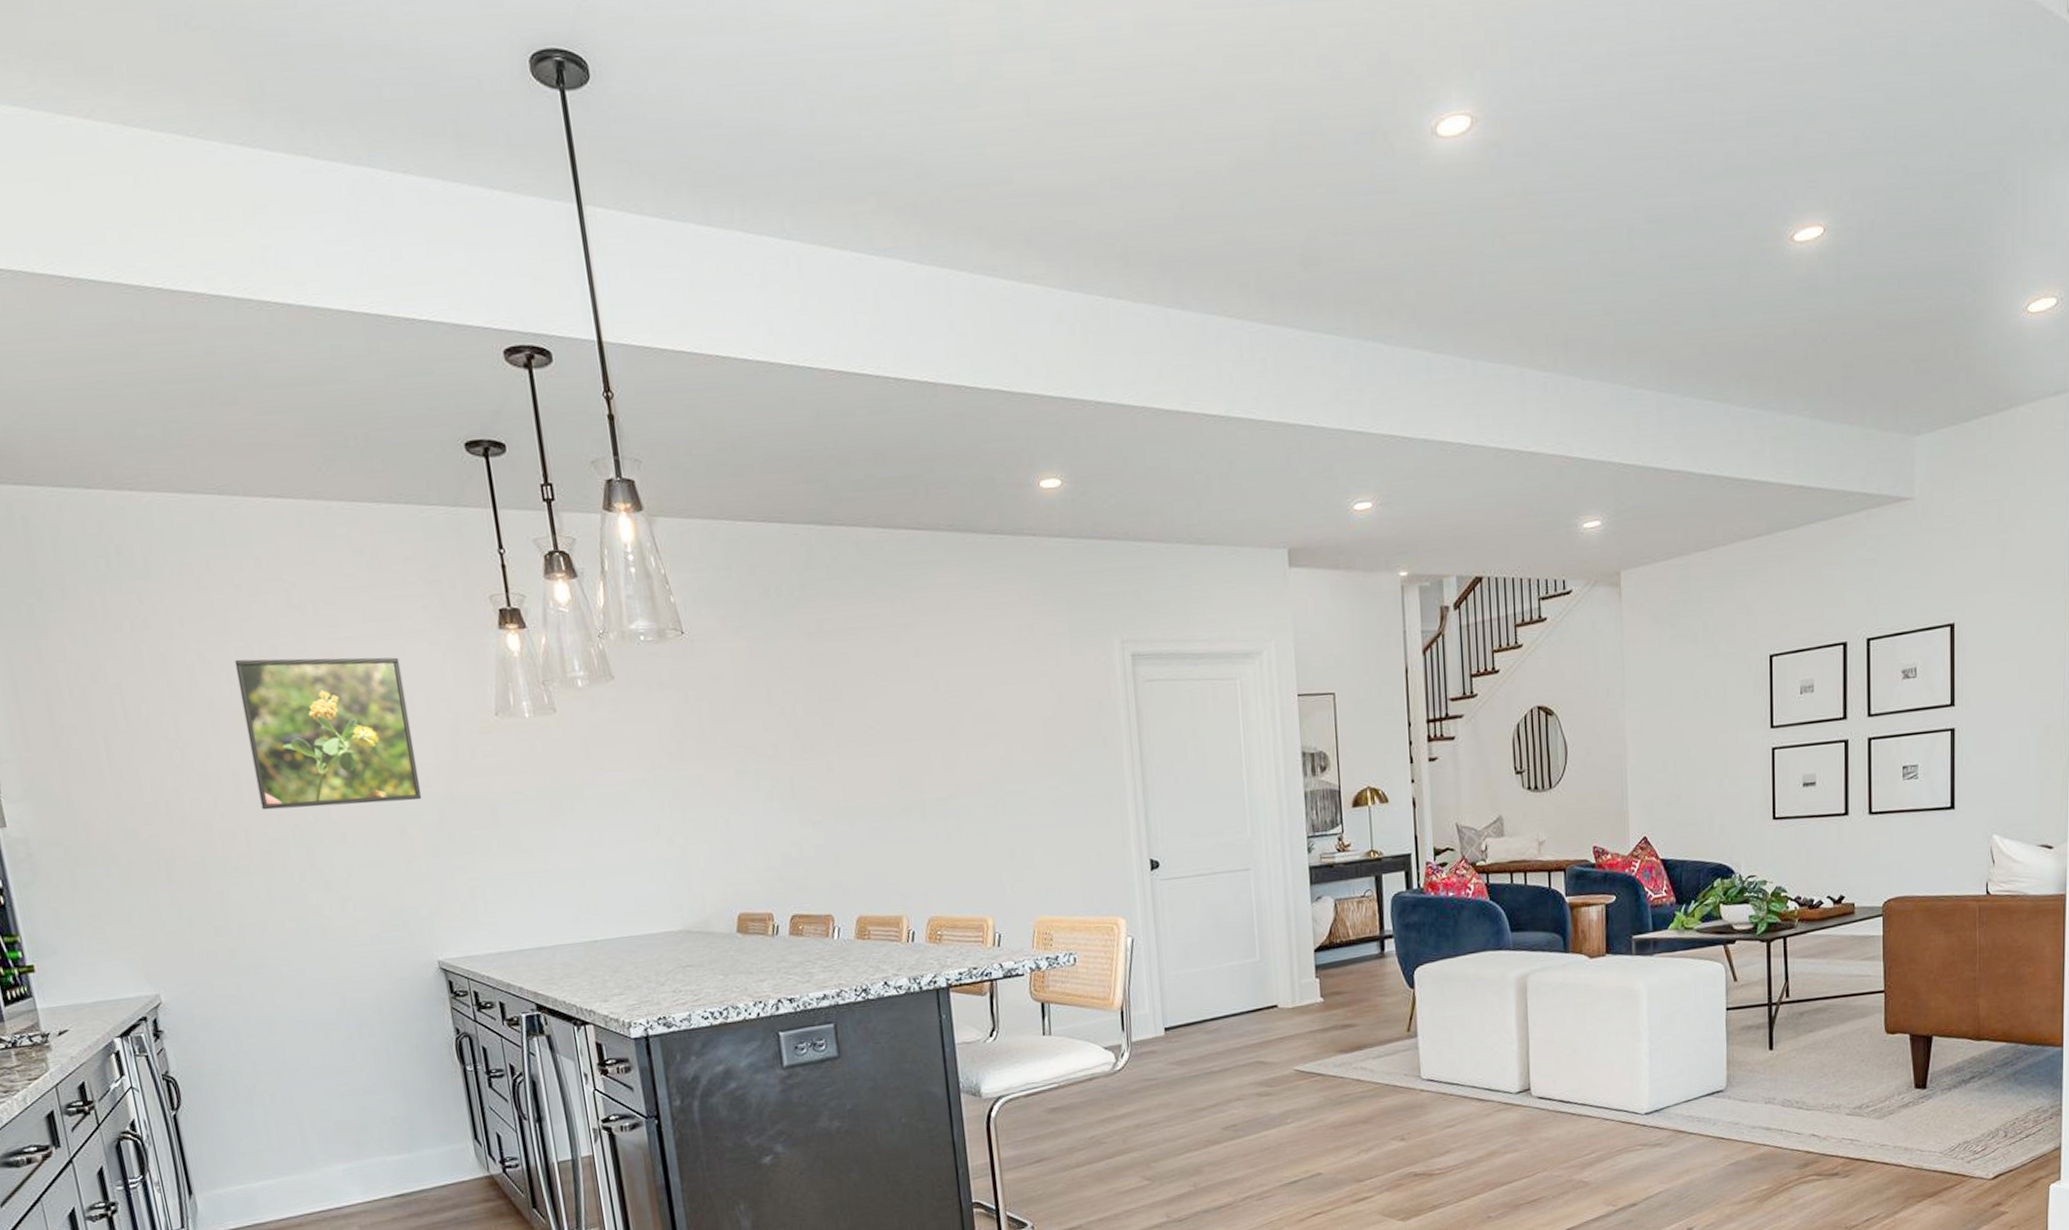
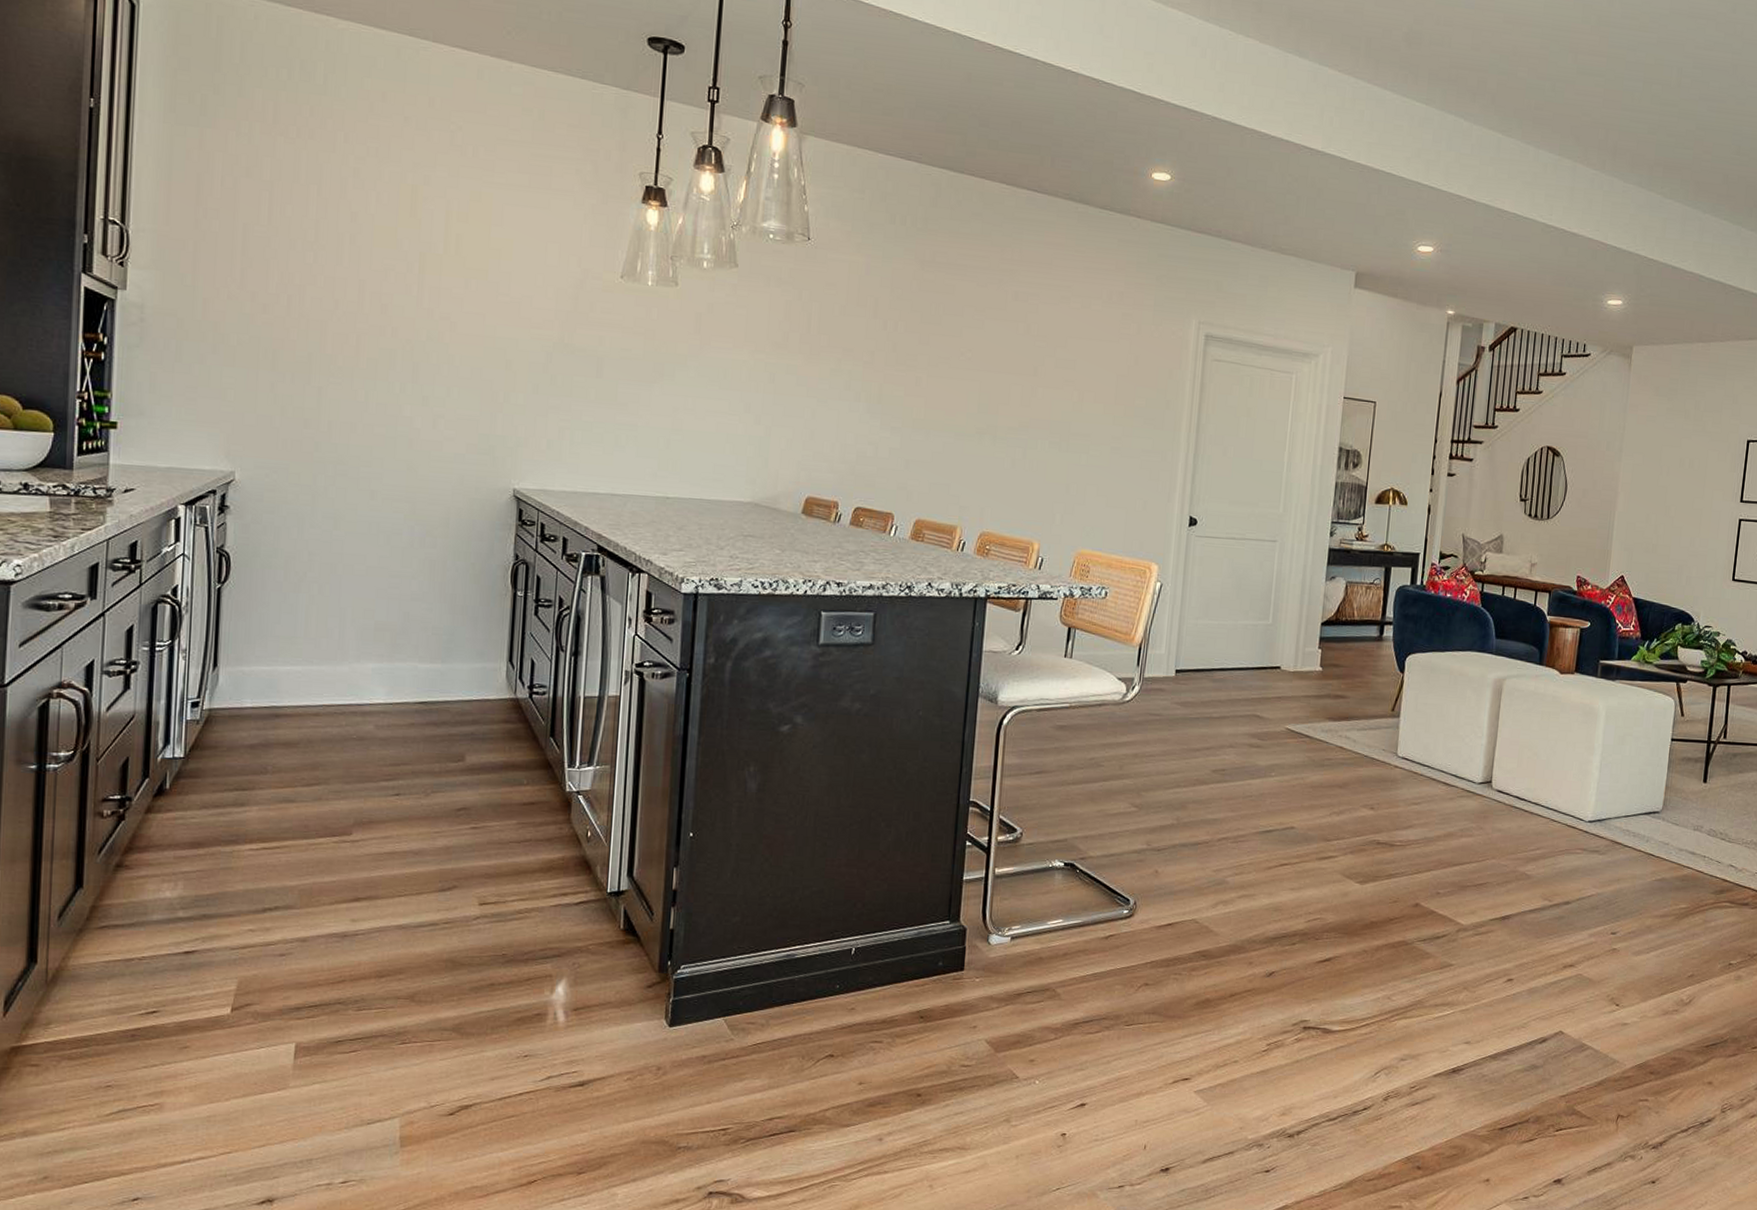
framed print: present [234,657,422,810] -> none [379,182,543,340]

